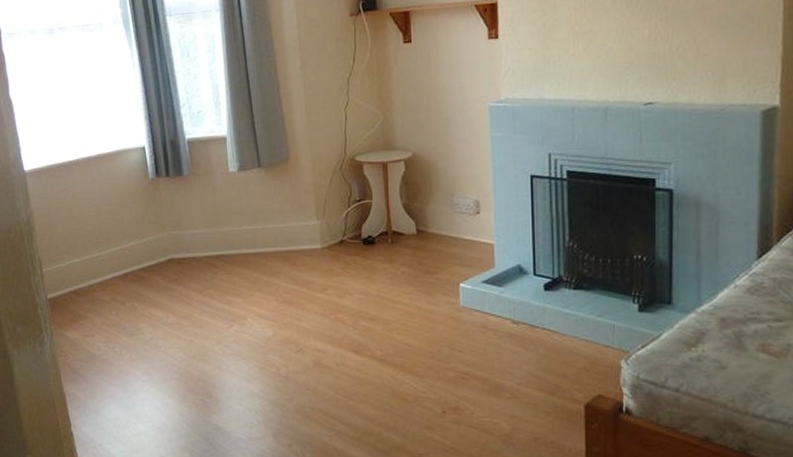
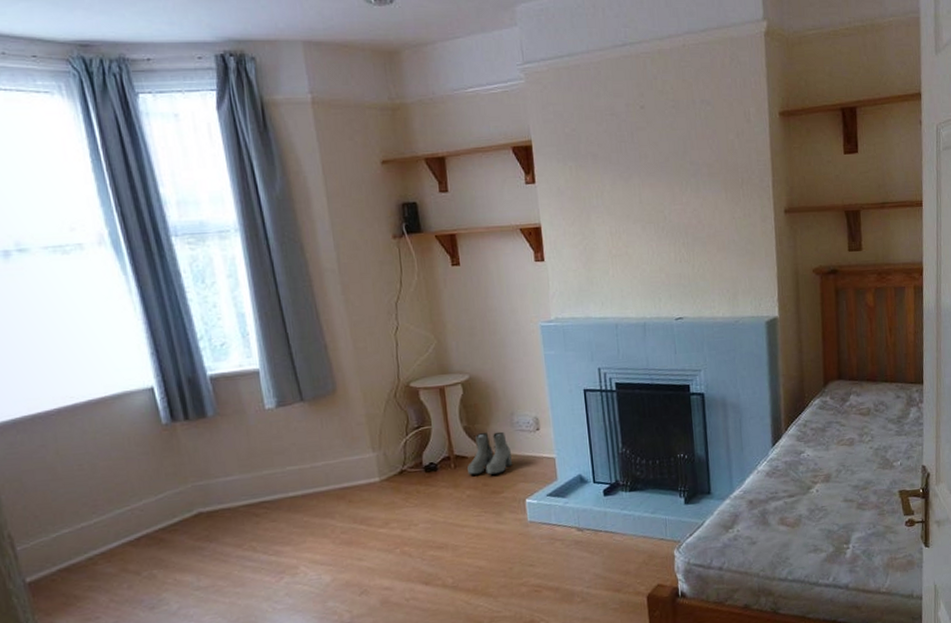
boots: none [404,210,448,254] -> present [467,431,512,476]

